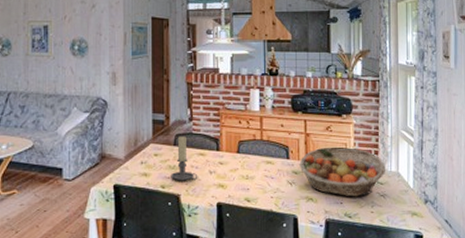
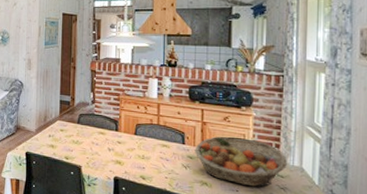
candle holder: present [171,136,198,181] -> none [74,116,98,156]

